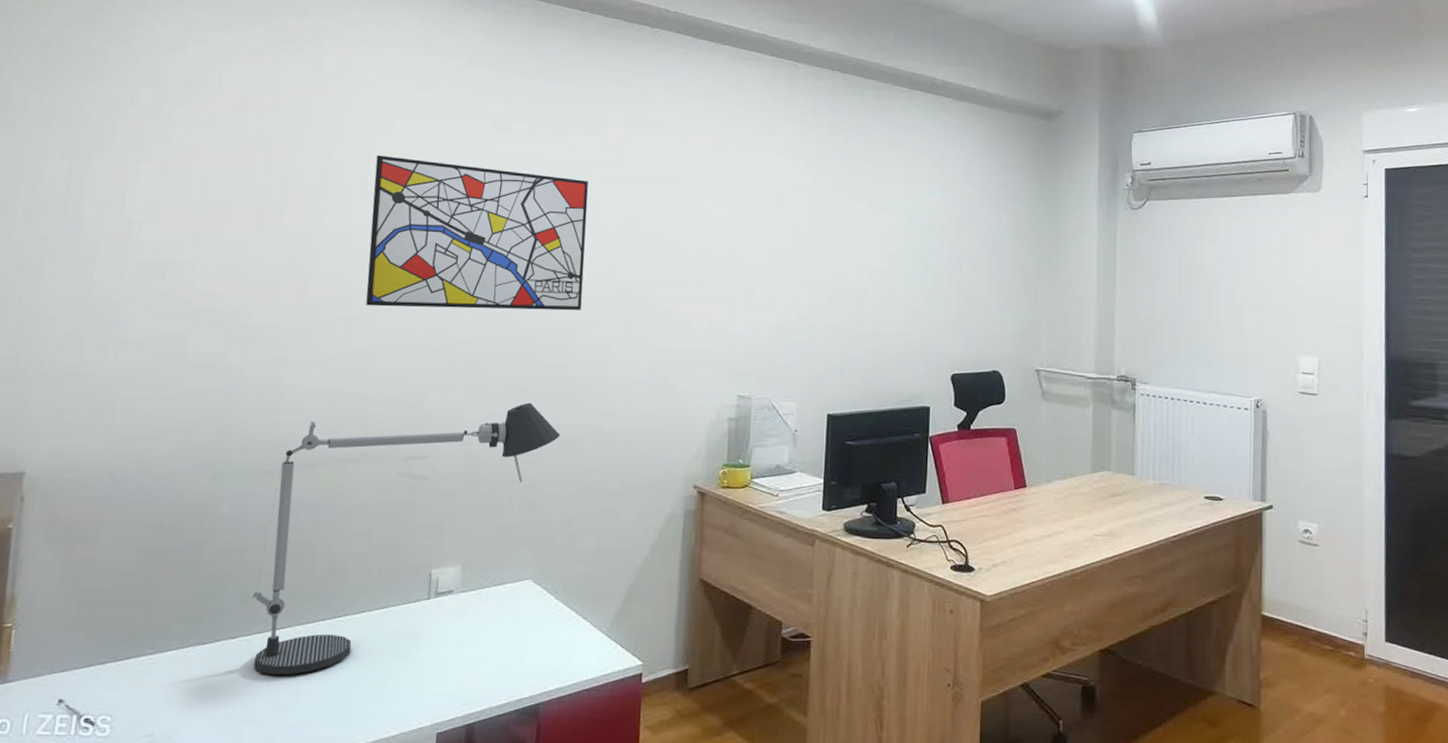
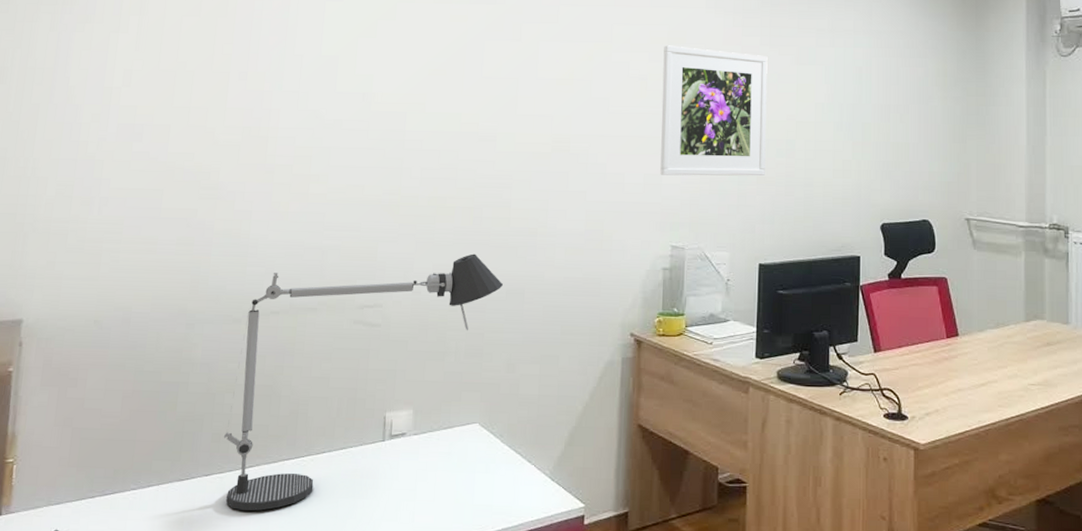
wall art: present [366,155,589,311] -> none [322,21,526,165]
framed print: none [727,189,840,325] -> present [660,45,768,176]

